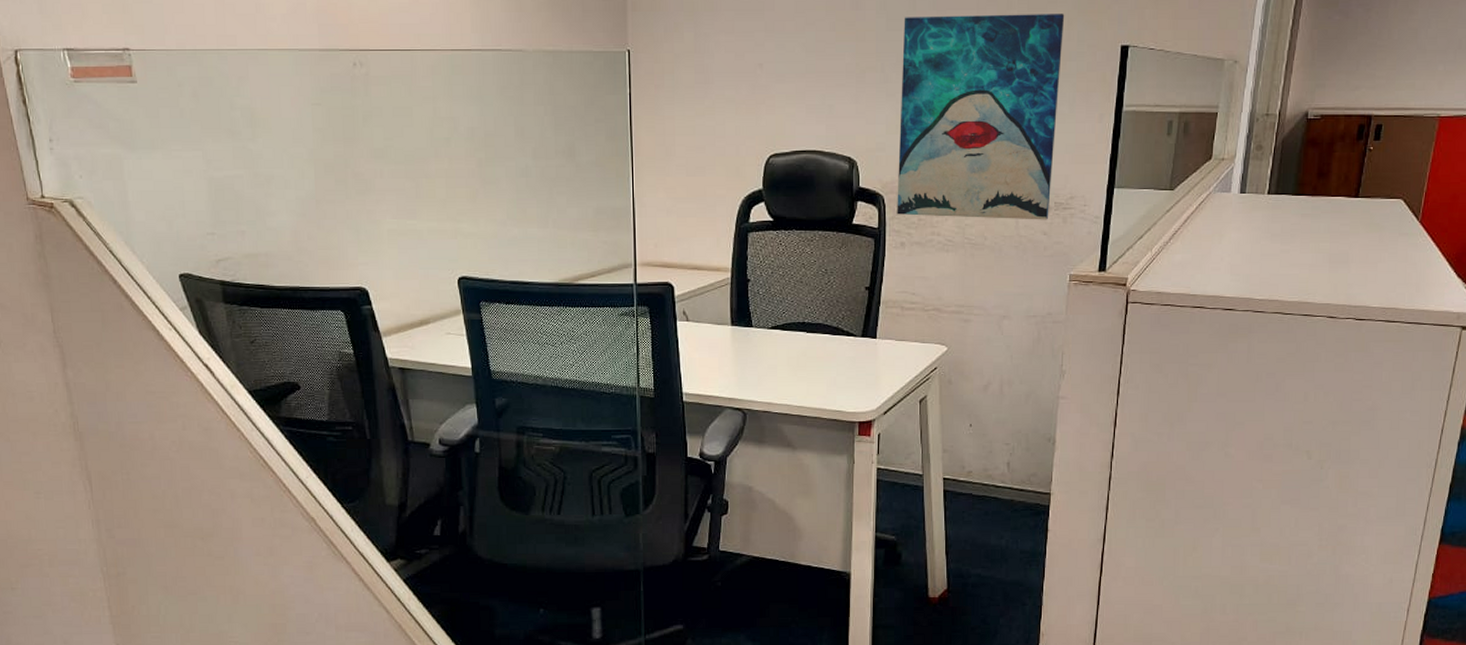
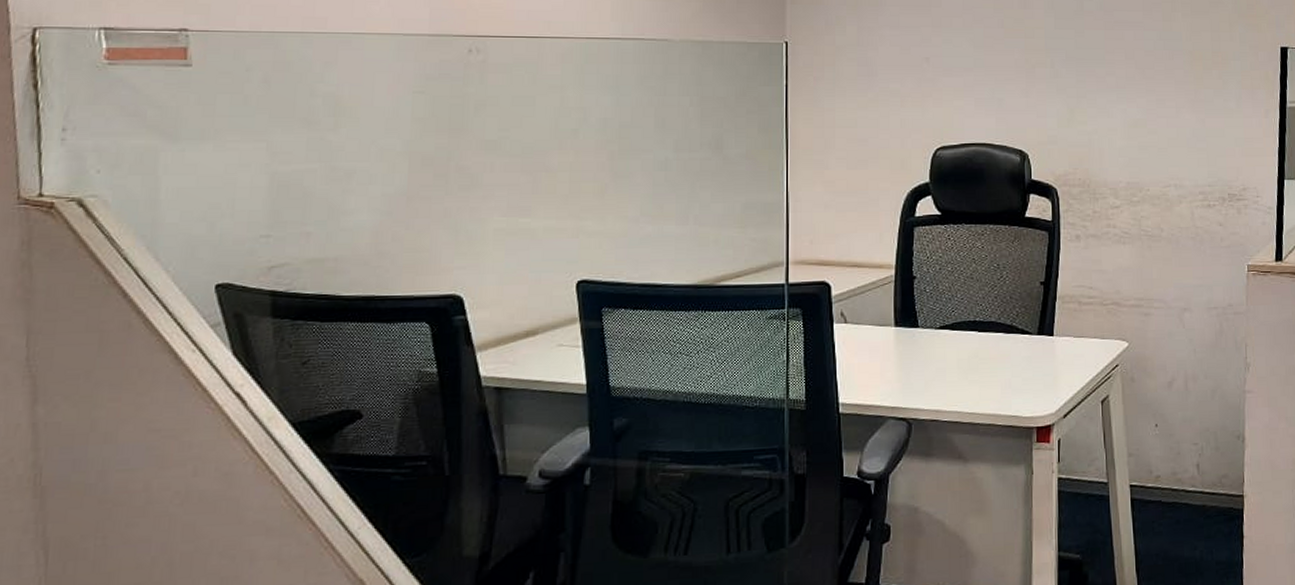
wall art: present [897,14,1065,220] -> none [1070,16,1227,212]

